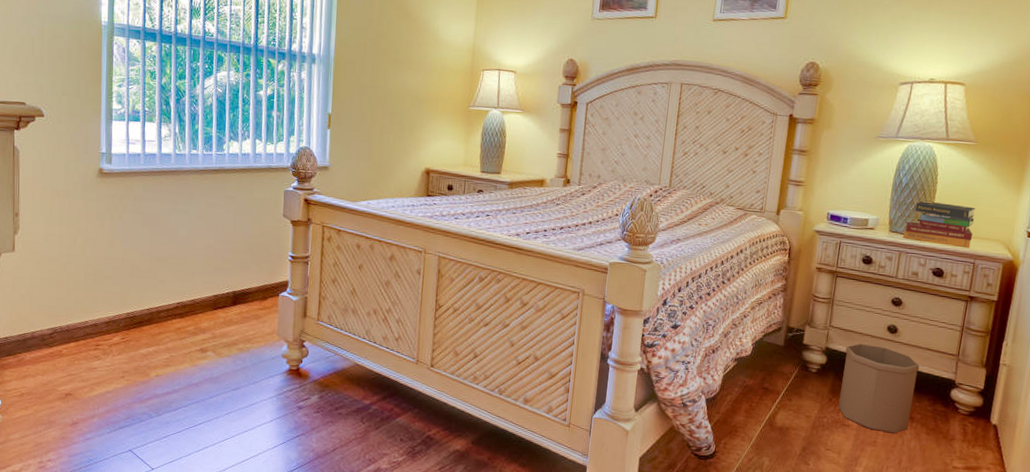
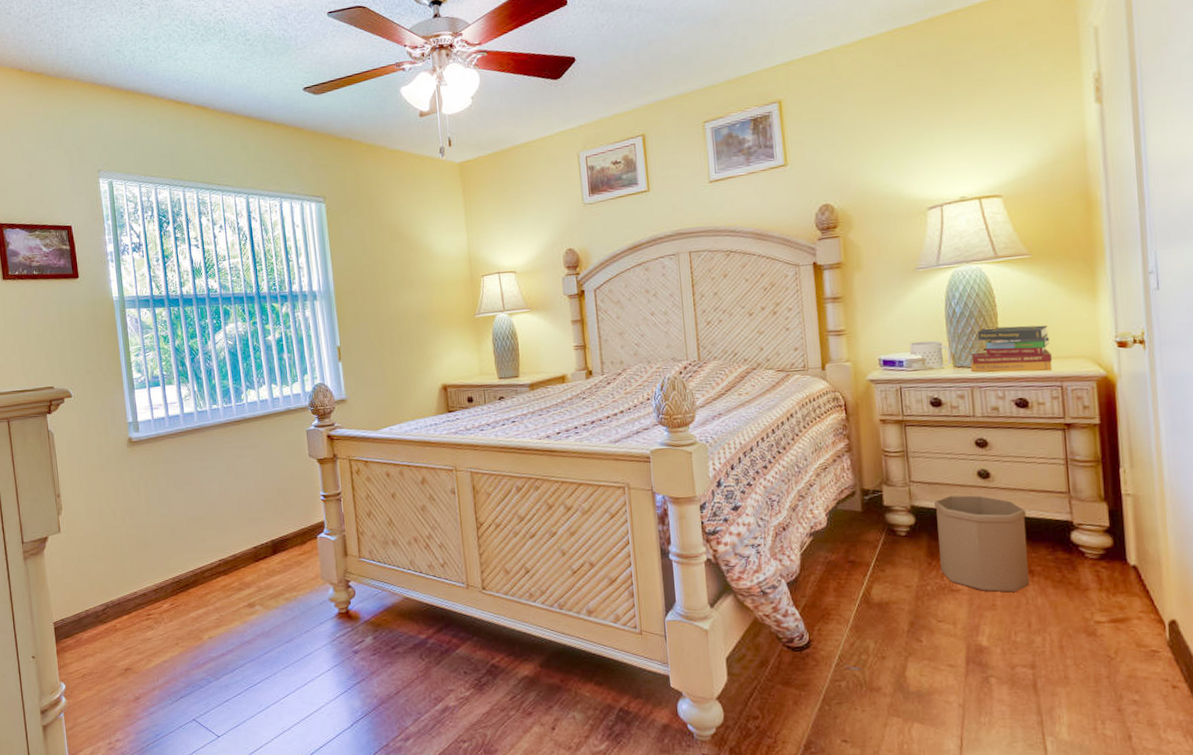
mug: none [853,203,891,232] -> present [909,340,953,372]

